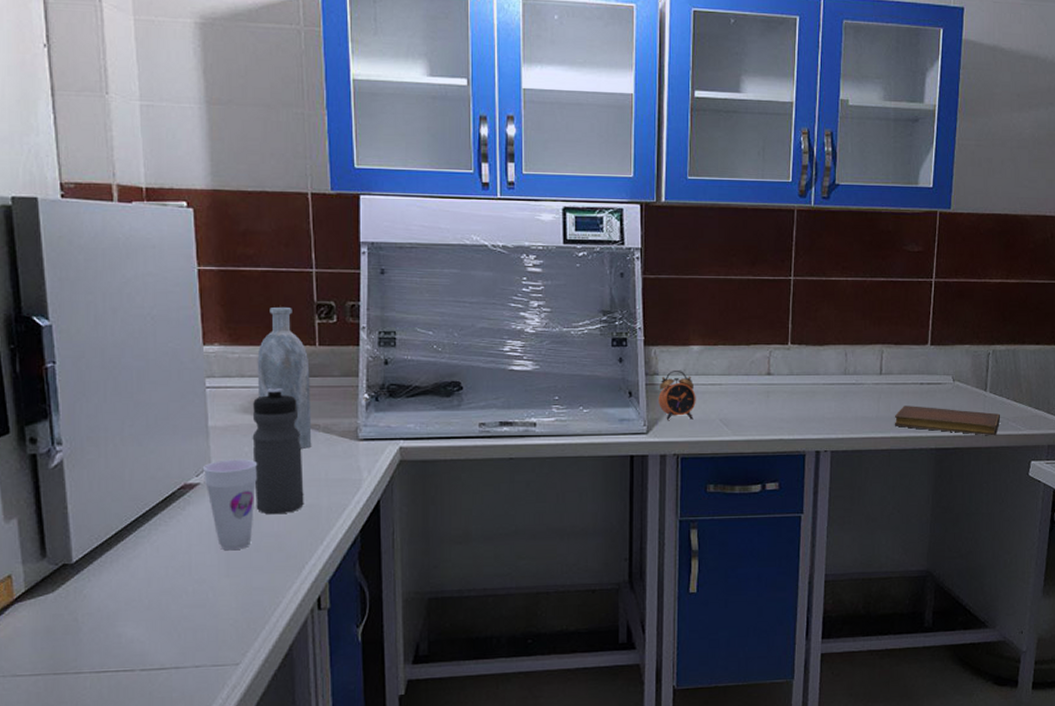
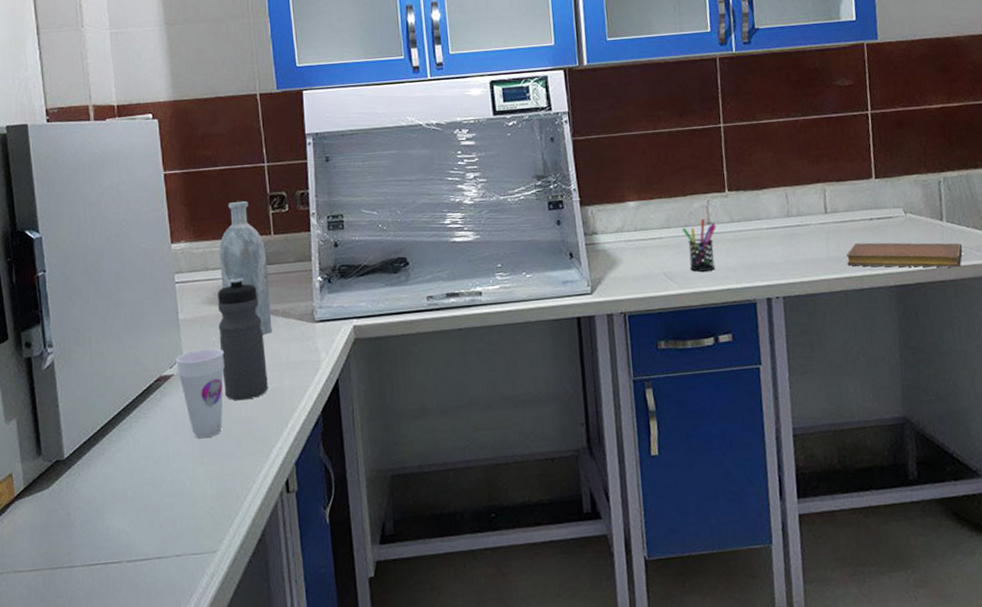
alarm clock: present [658,371,696,420] -> none [599,228,638,278]
pen holder: none [743,369,776,420] -> present [683,219,716,272]

